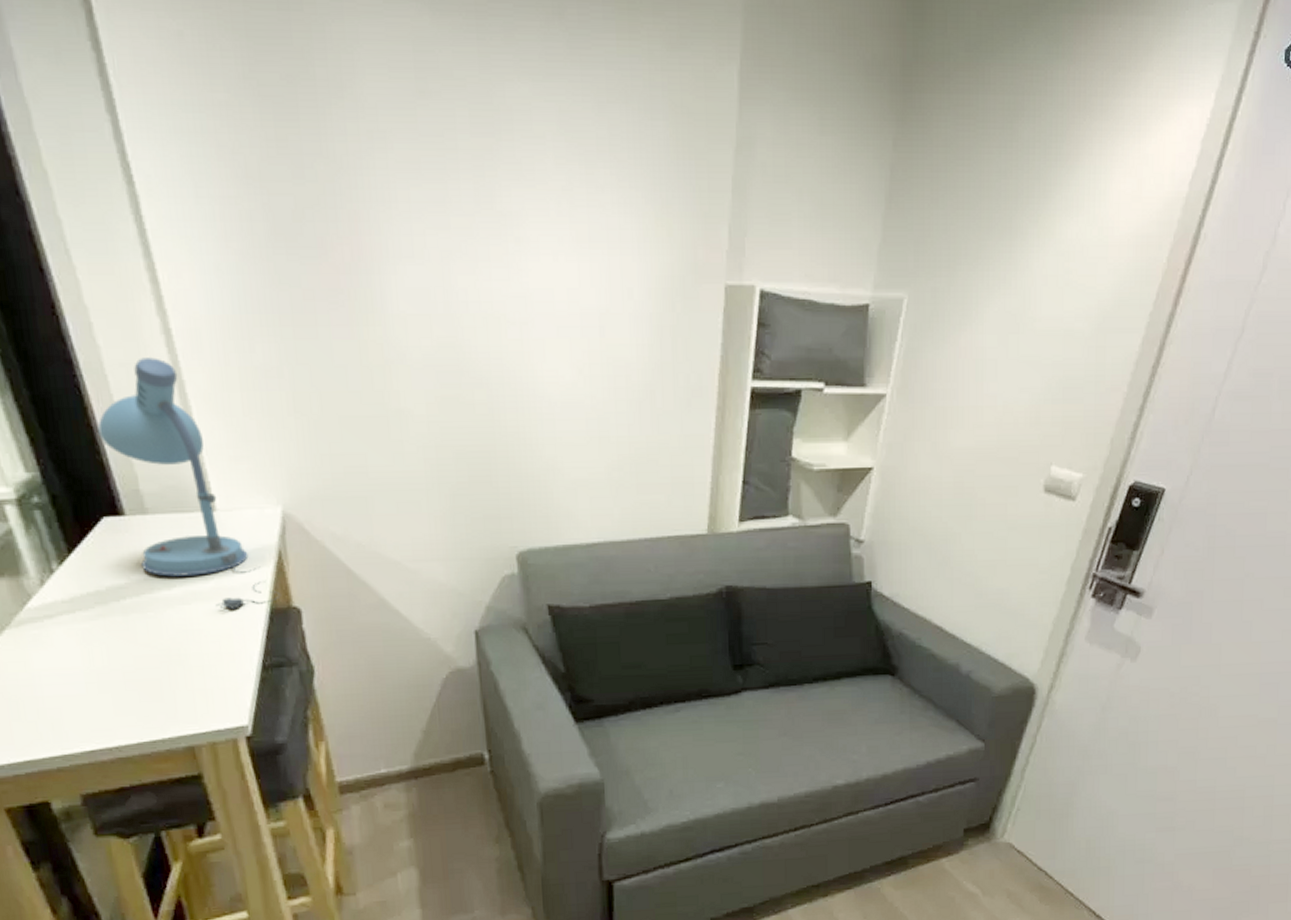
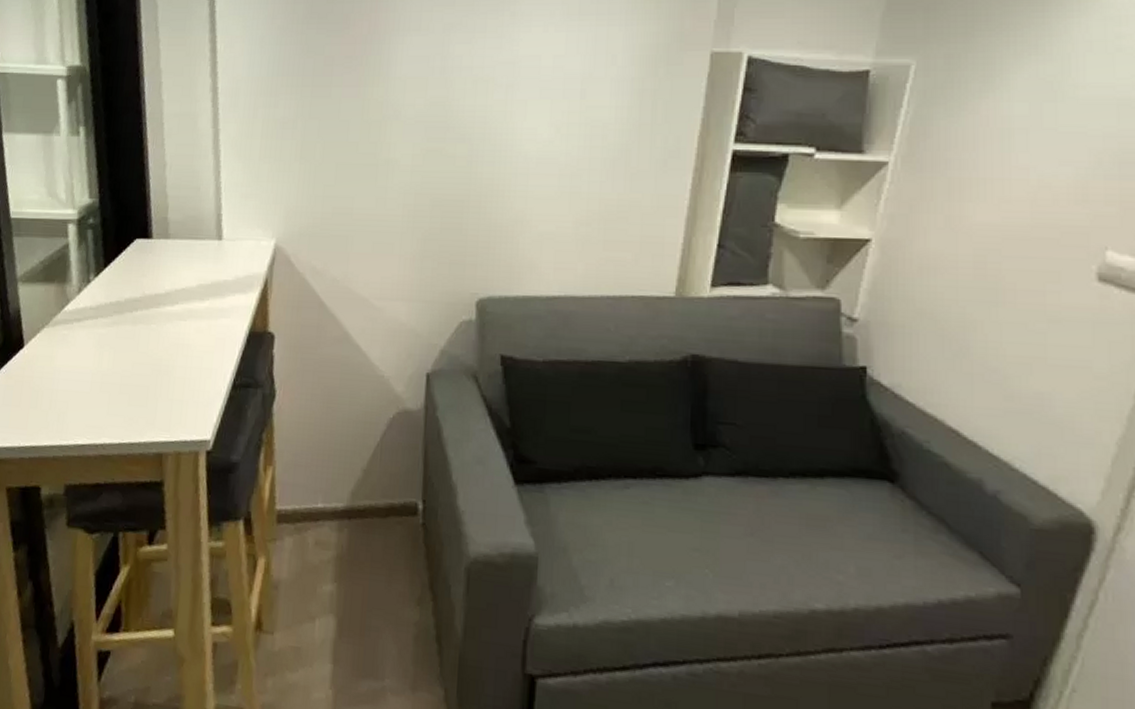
desk lamp: present [97,357,281,610] -> none [147,110,260,329]

